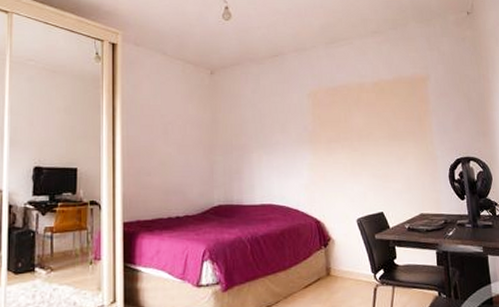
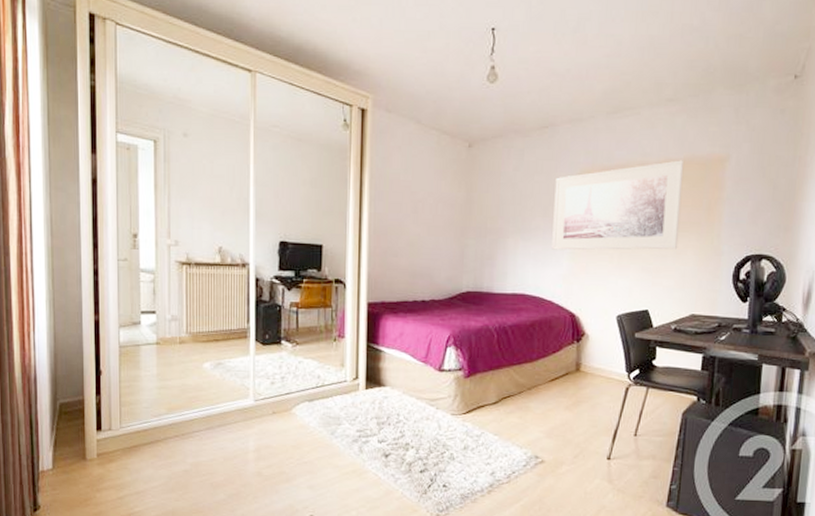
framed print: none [289,80,400,162] -> present [552,160,685,250]

